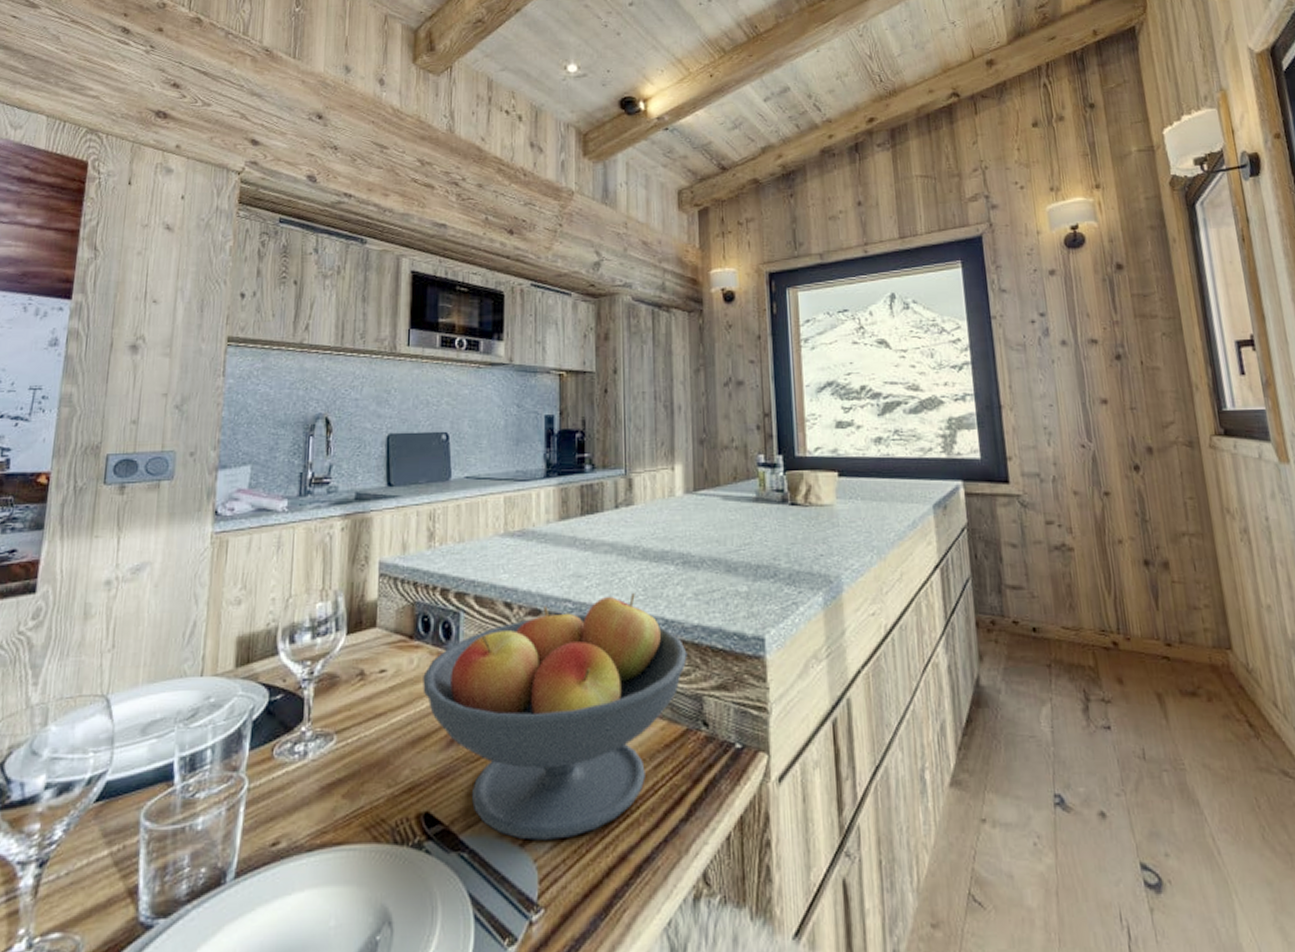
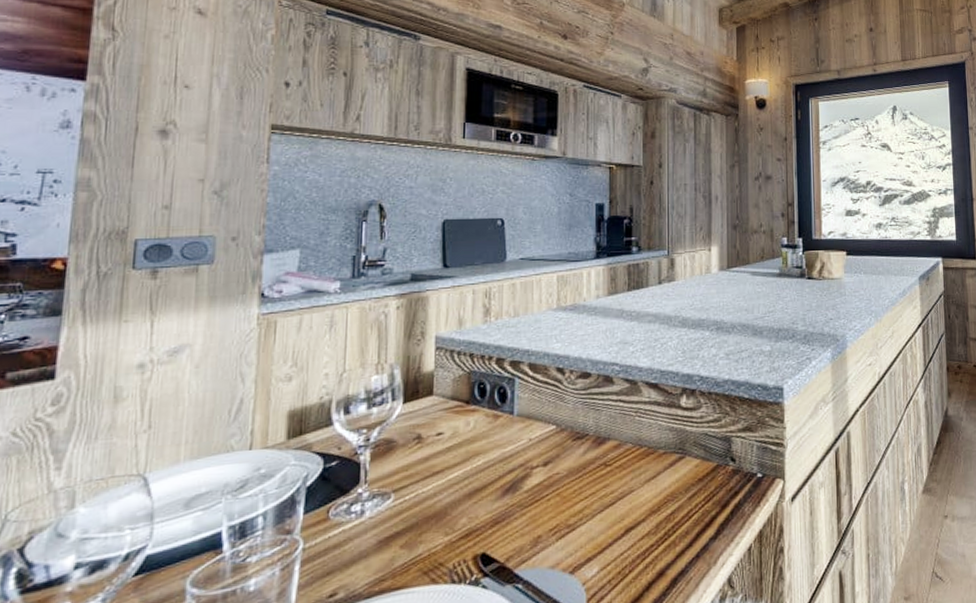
fruit bowl: present [423,593,687,840] -> none [479,356,719,568]

